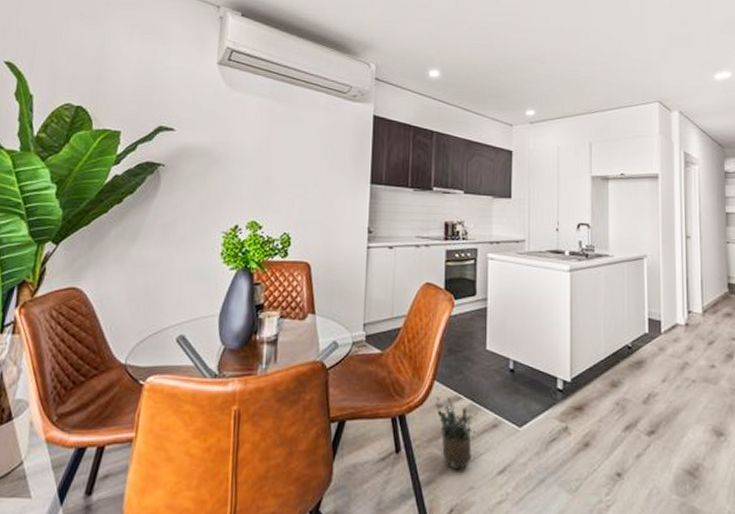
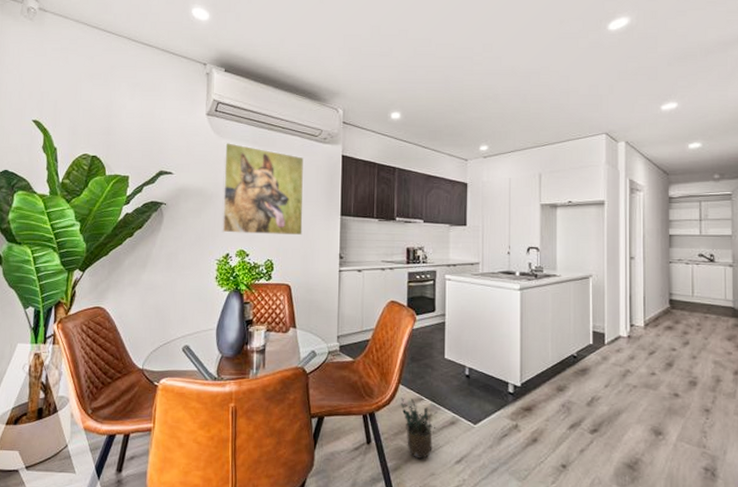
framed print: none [230,95,330,206] -> present [221,142,304,236]

